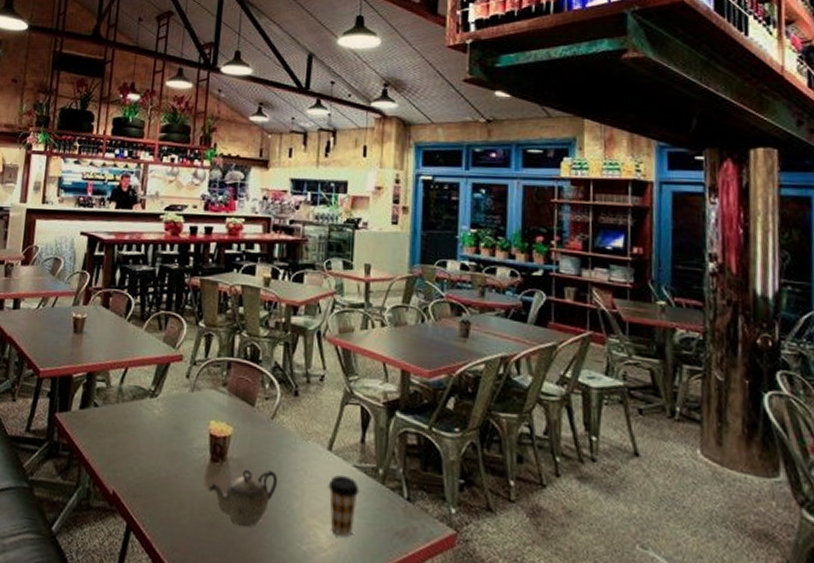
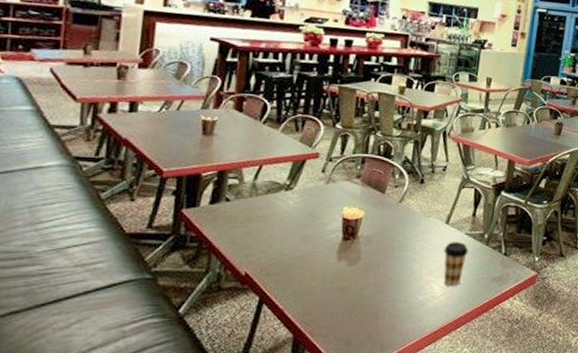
teapot: present [207,469,278,528] -> none [338,242,402,289]

